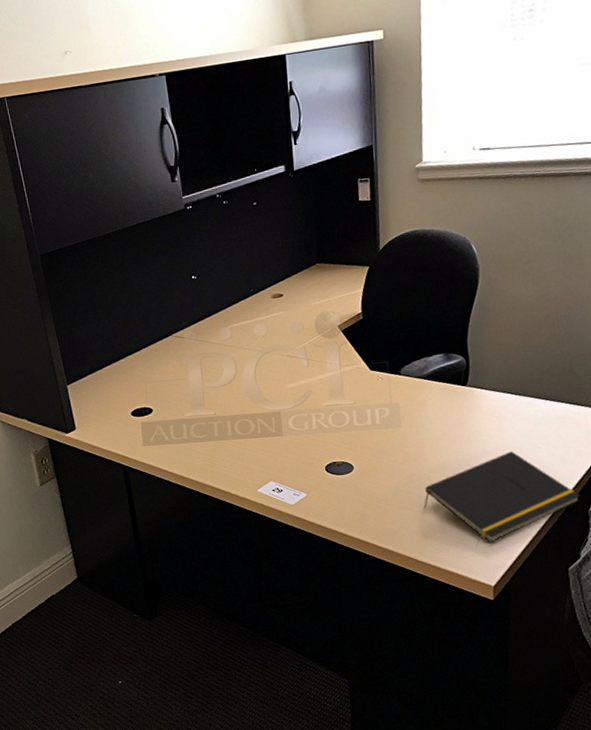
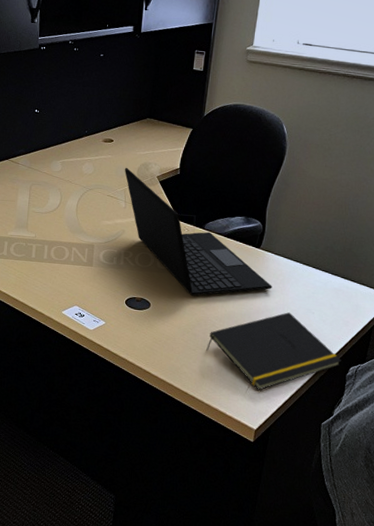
laptop: none [300,321,488,450] -> present [124,167,272,296]

